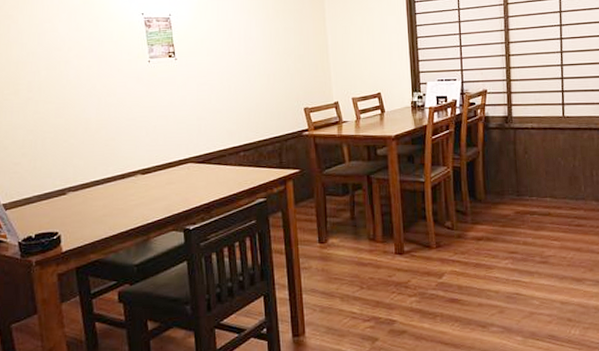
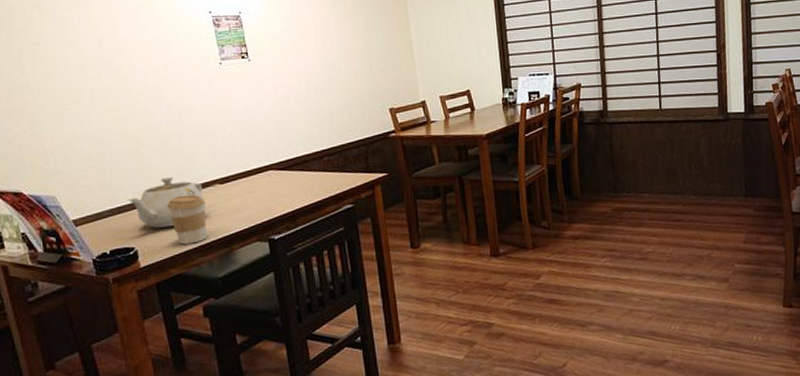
teapot: none [55,165,127,214] -> present [128,176,205,228]
coffee cup: none [91,183,127,231] -> present [167,194,208,245]

